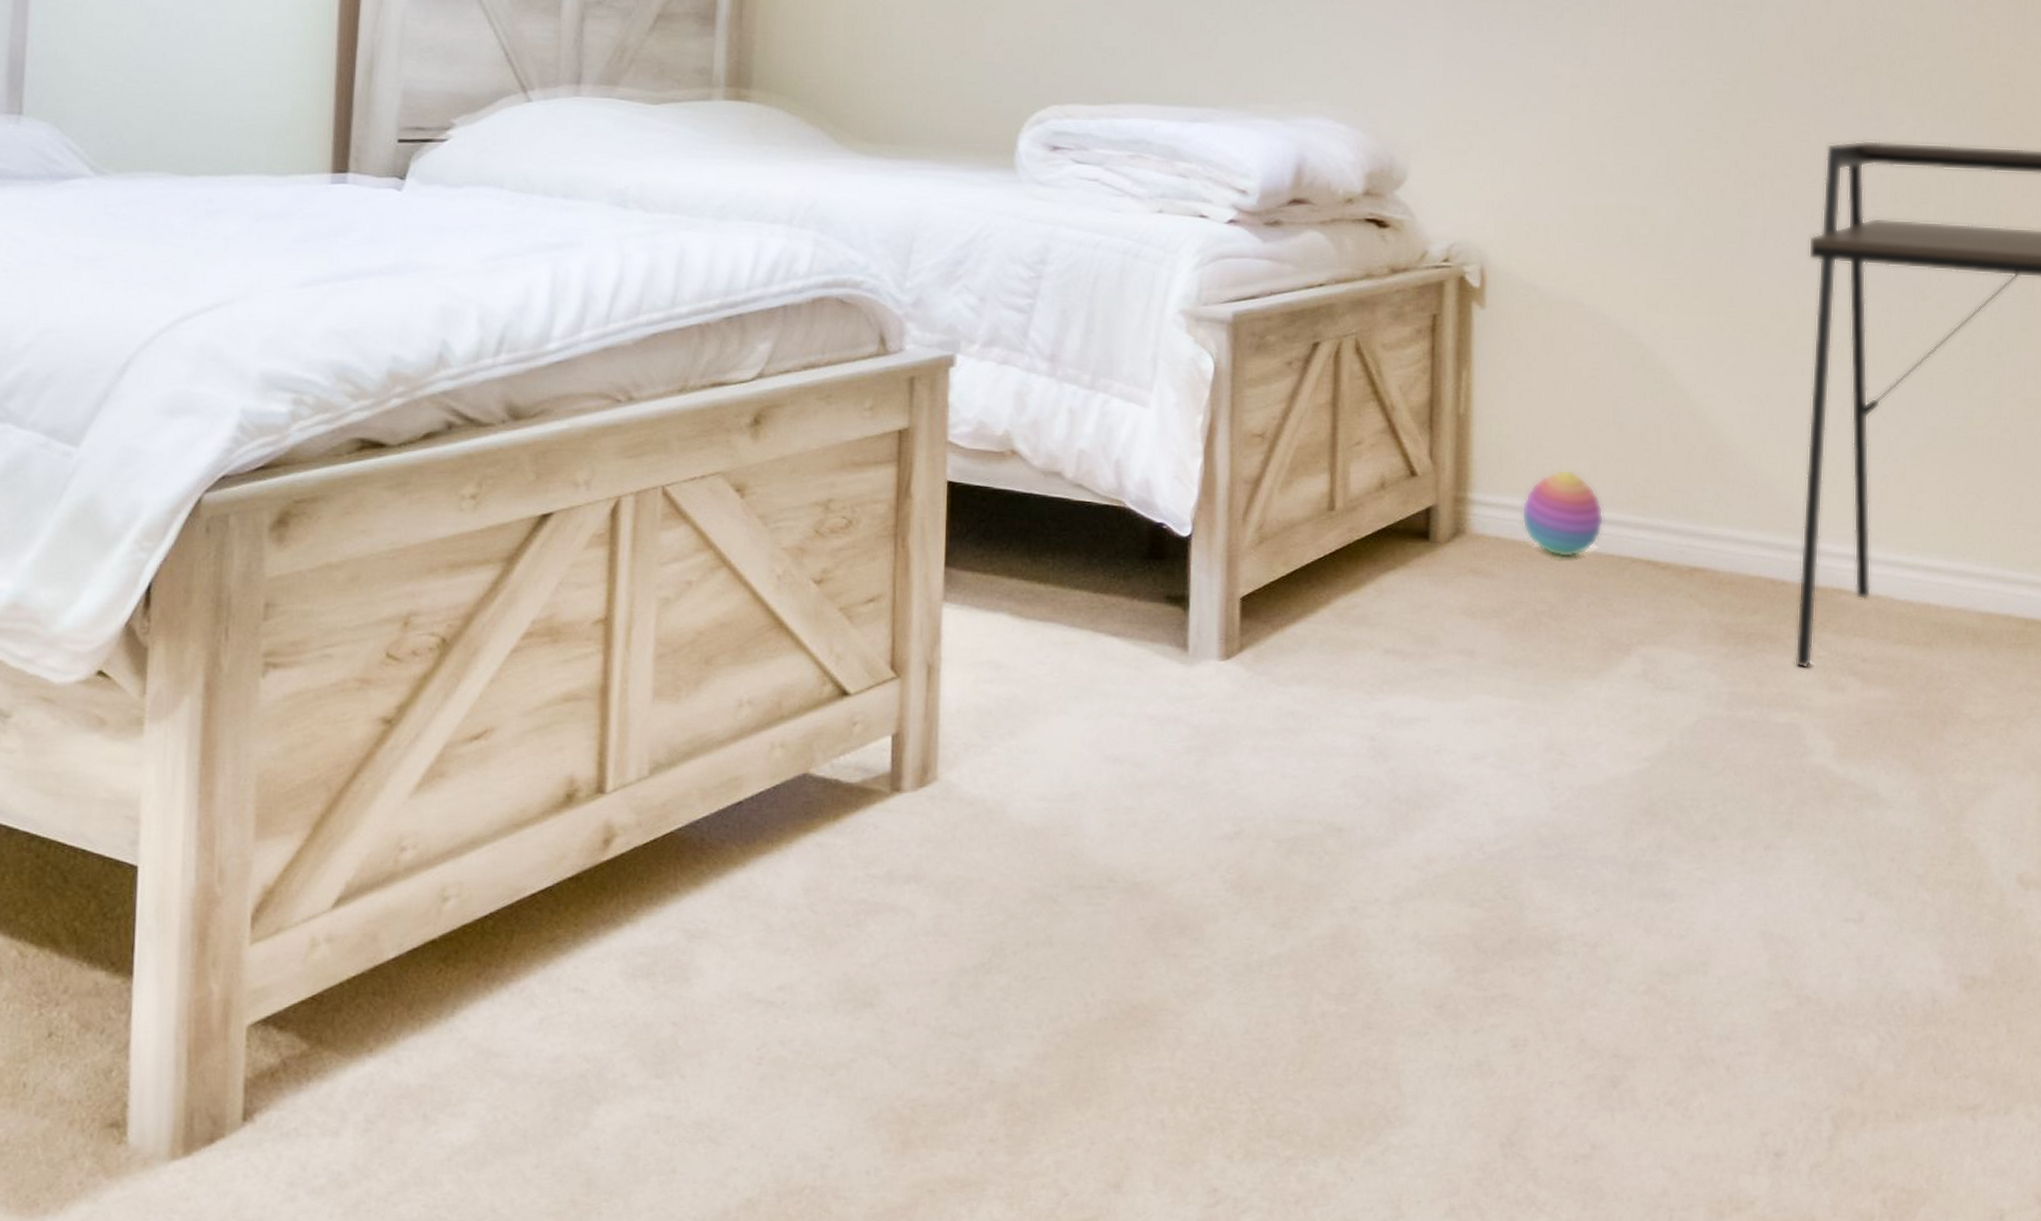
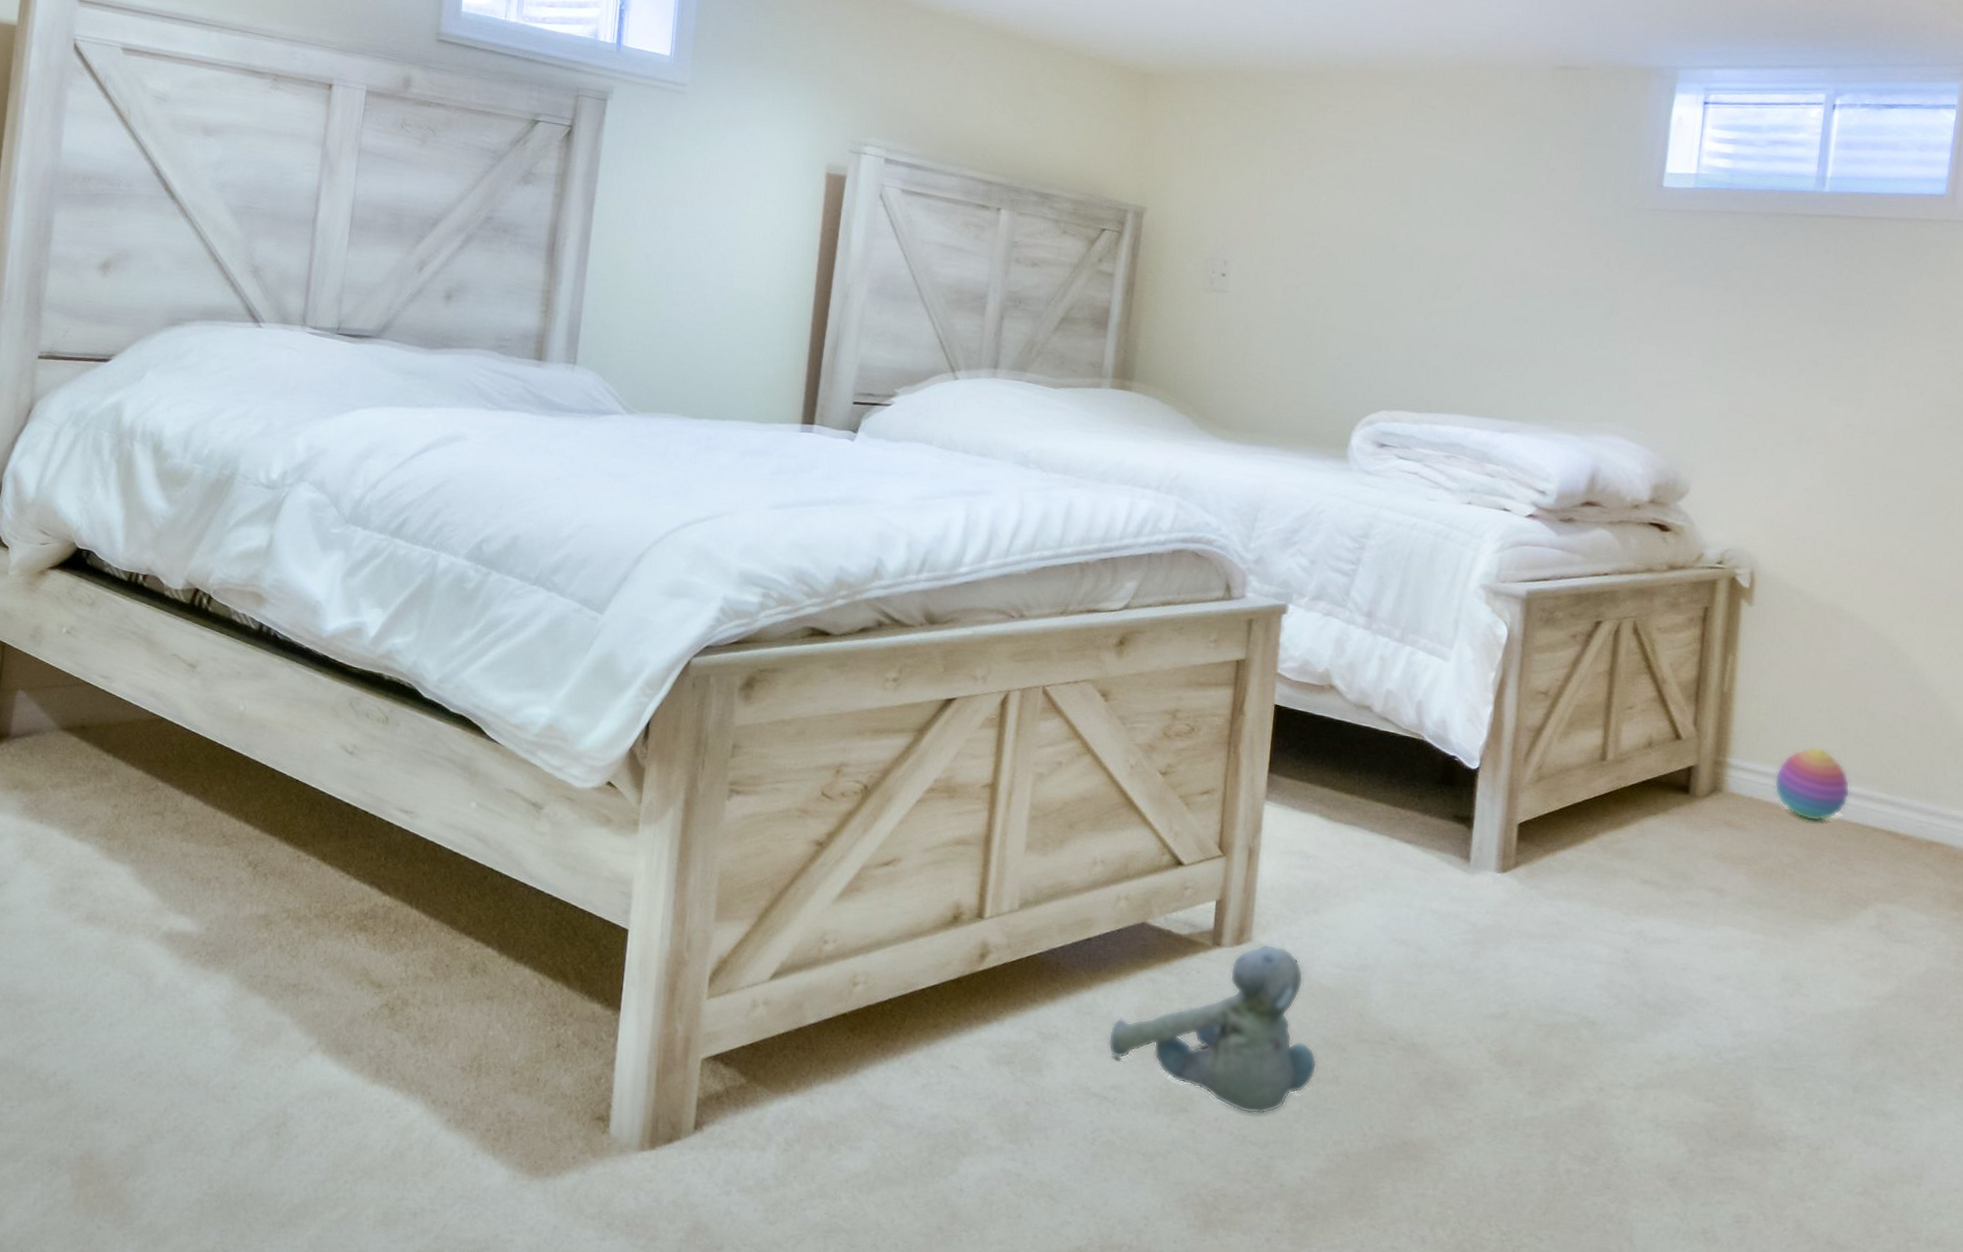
plush toy: none [770,782,1025,998] -> present [1108,944,1317,1115]

